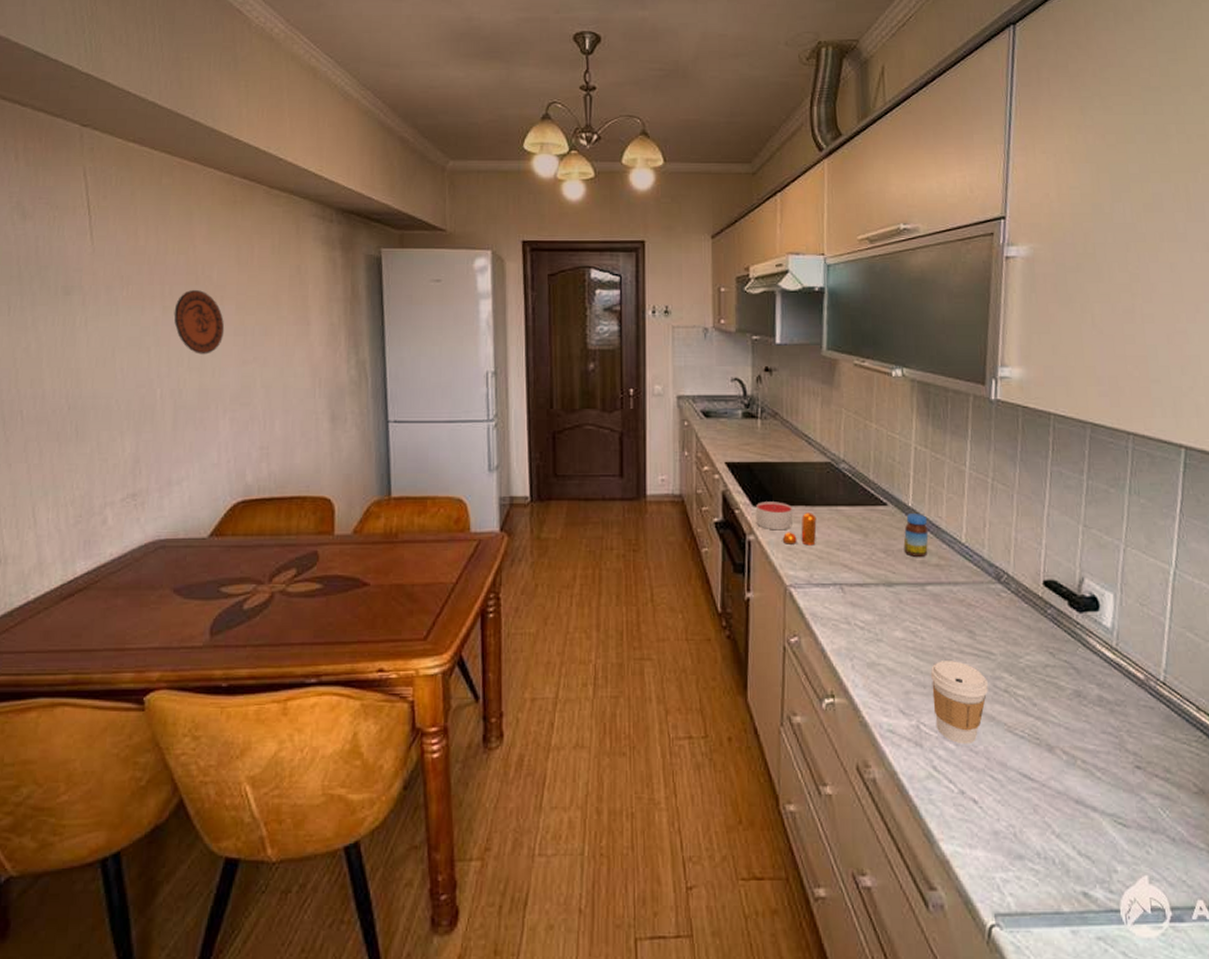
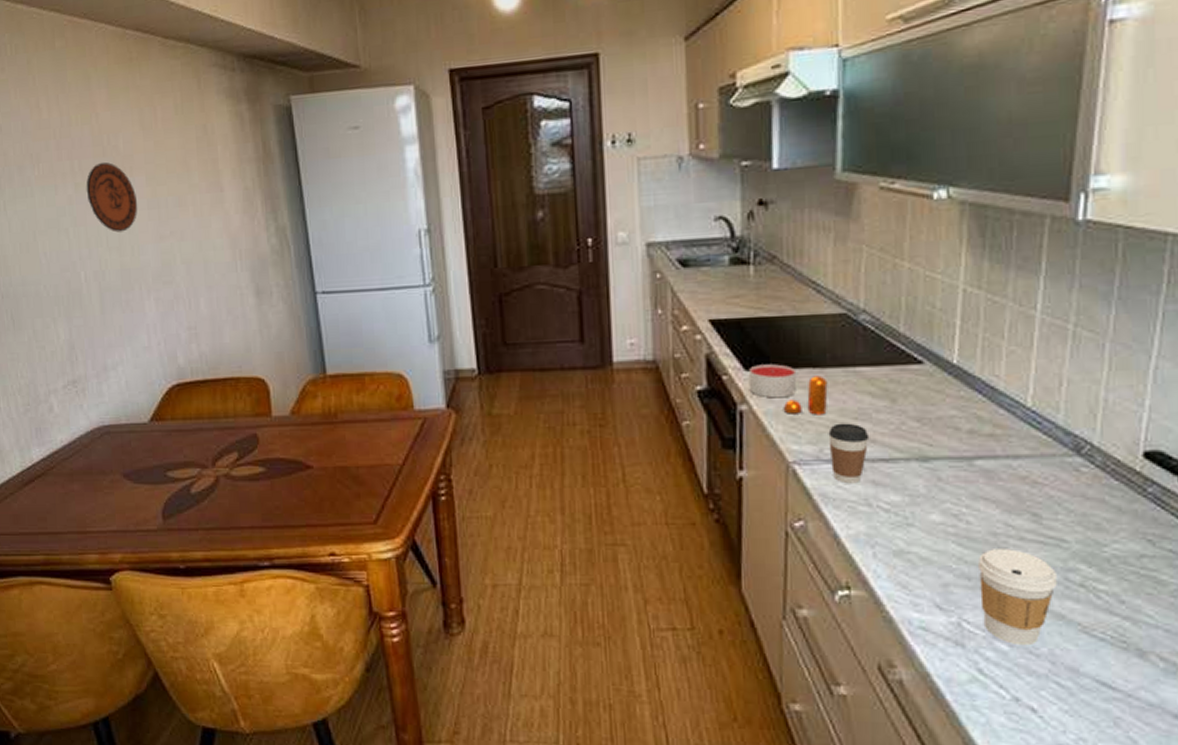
coffee cup: none [817,553,848,605] -> present [828,423,870,484]
jar: present [903,514,929,557] -> none [944,372,980,425]

